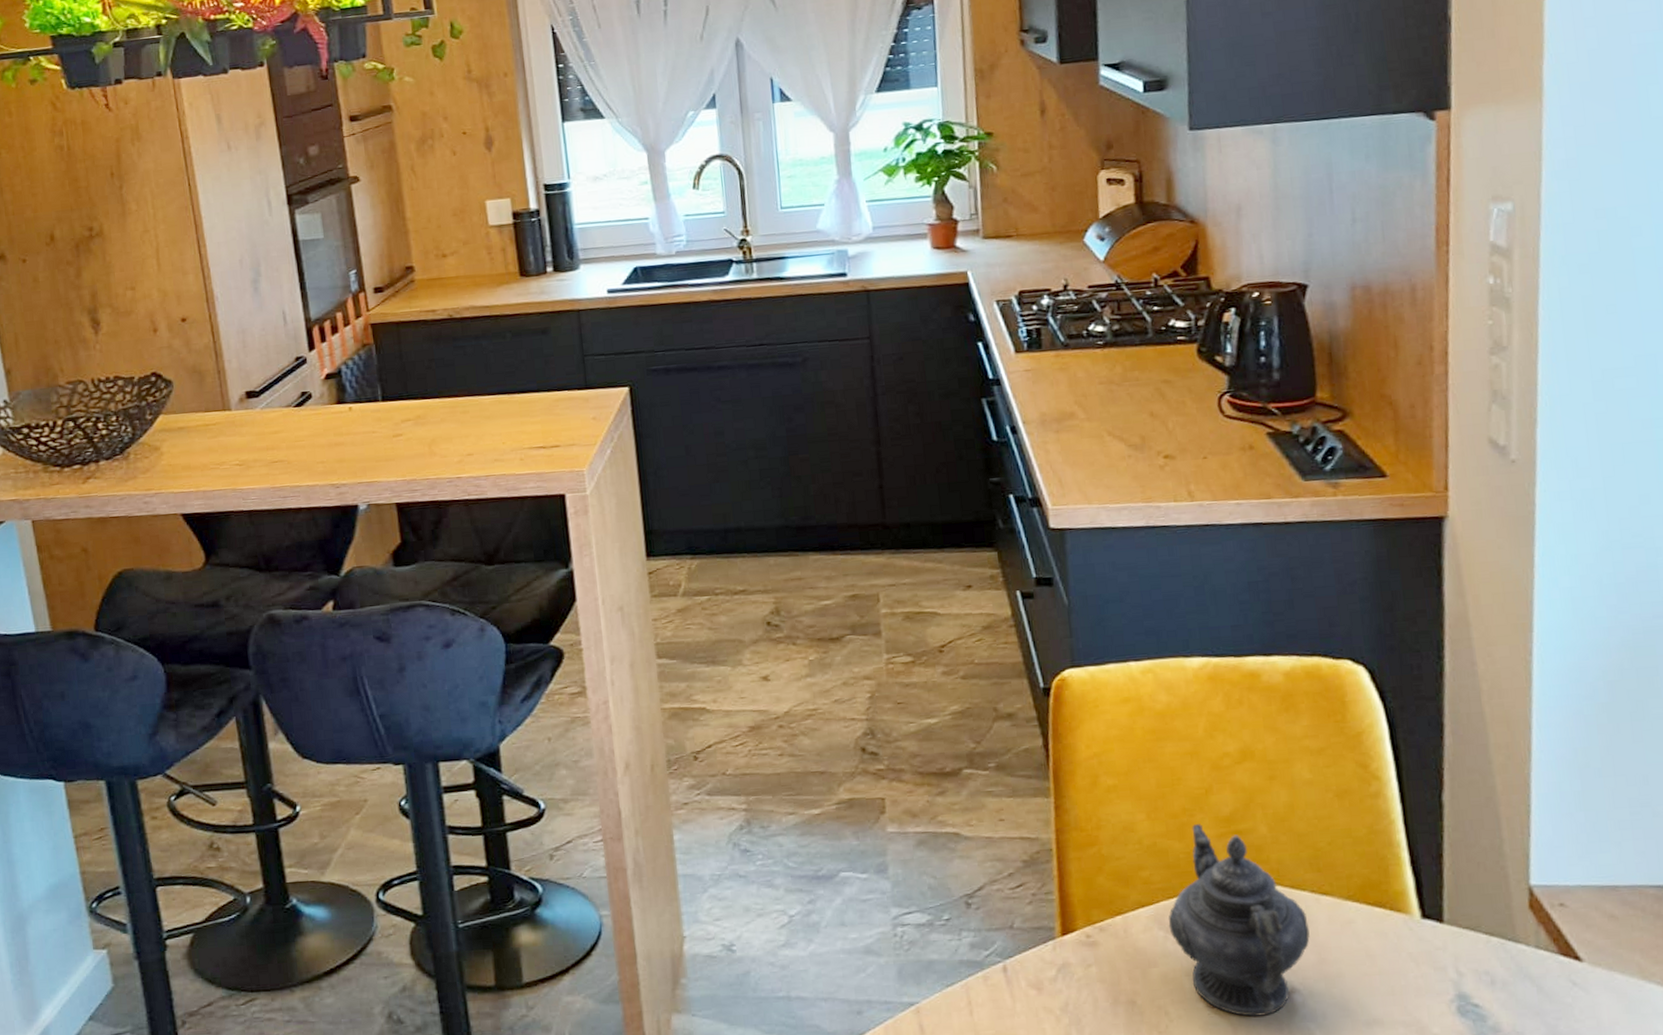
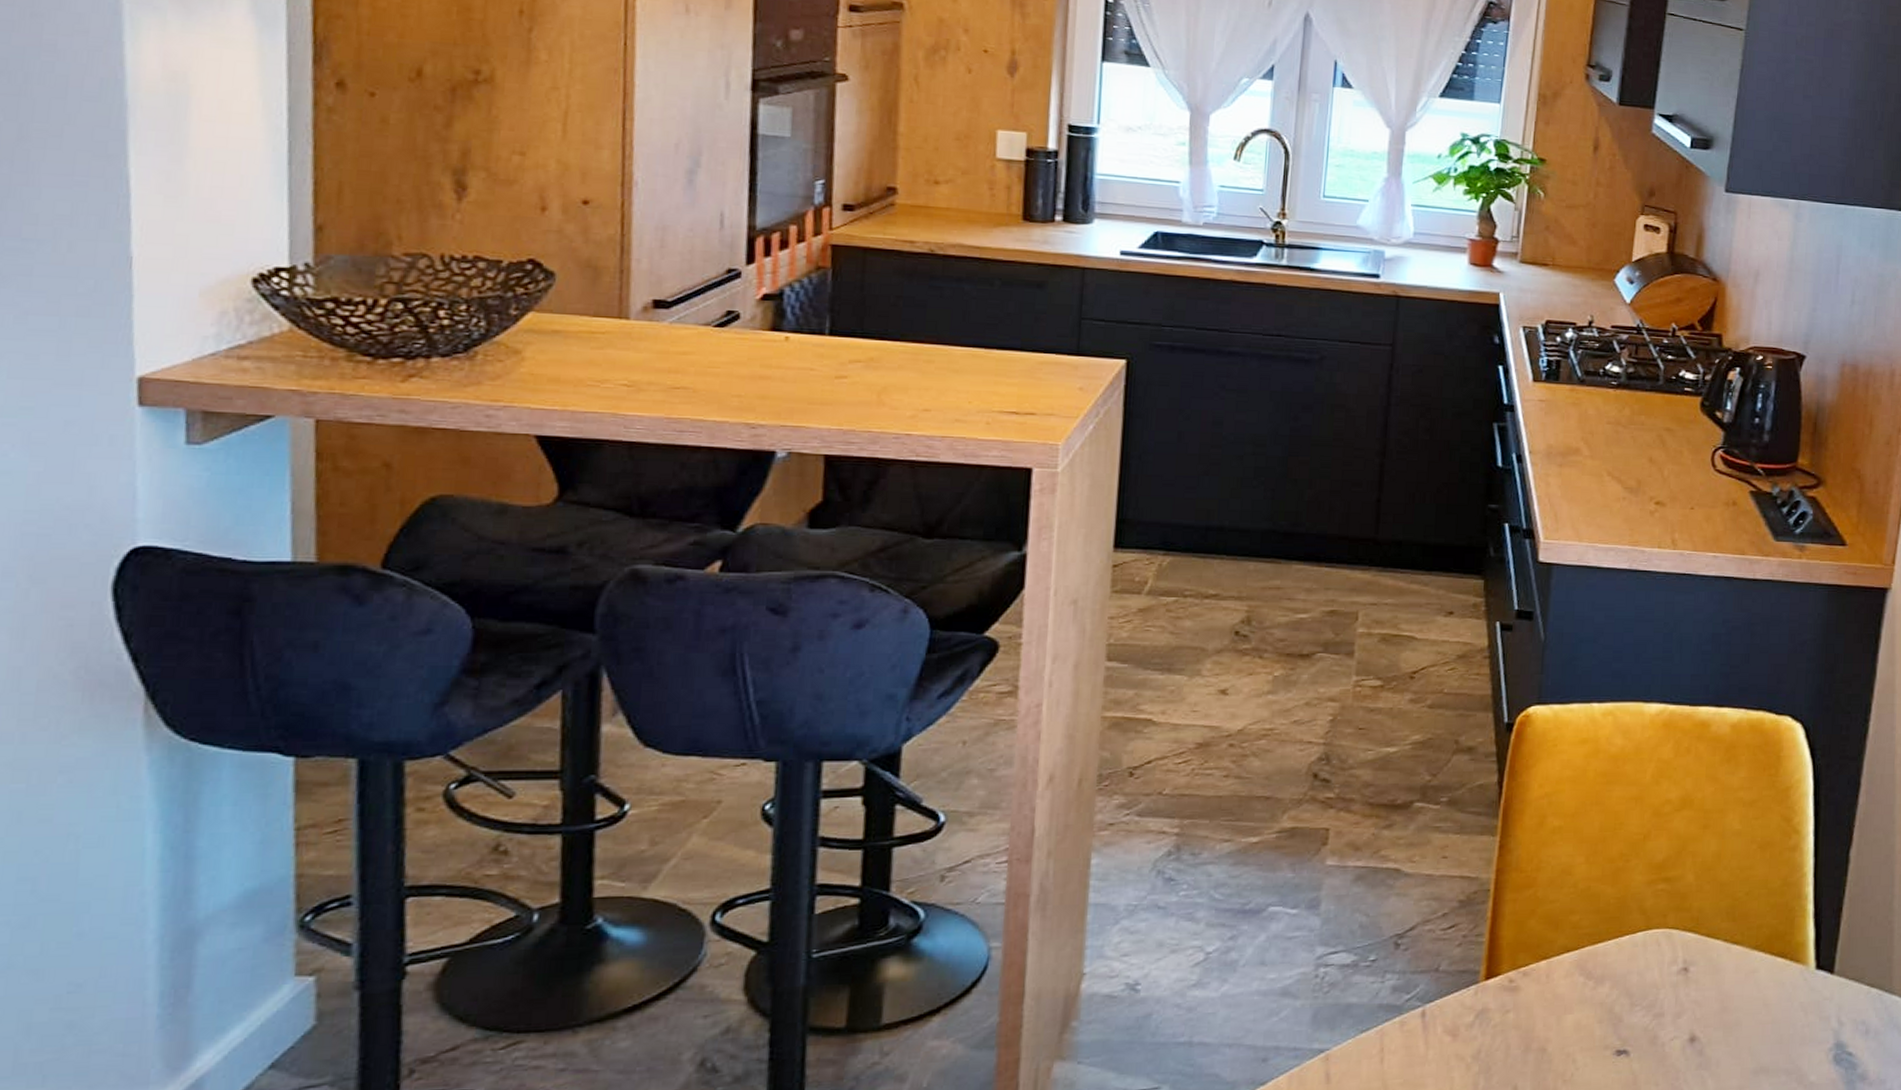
teapot: present [1168,824,1310,1018] -> none [1589,870,1717,1066]

